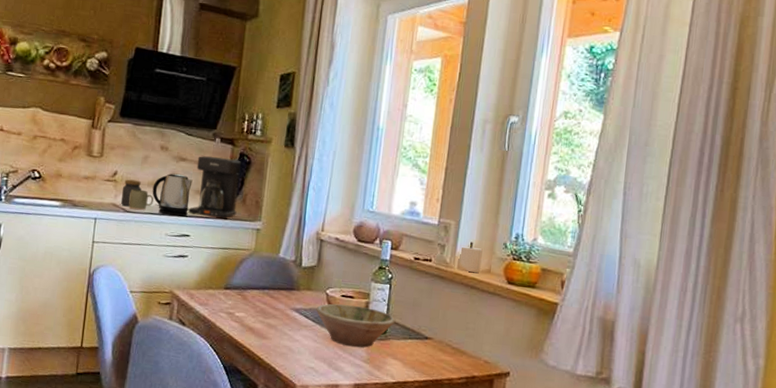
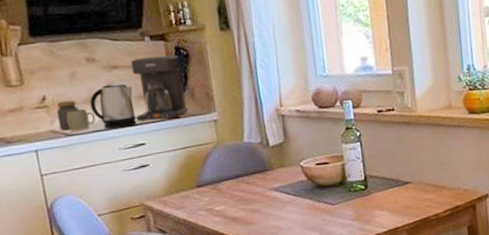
bowl: present [316,303,396,348] -> none [294,168,374,211]
candle: present [456,242,483,274] -> none [417,82,442,113]

